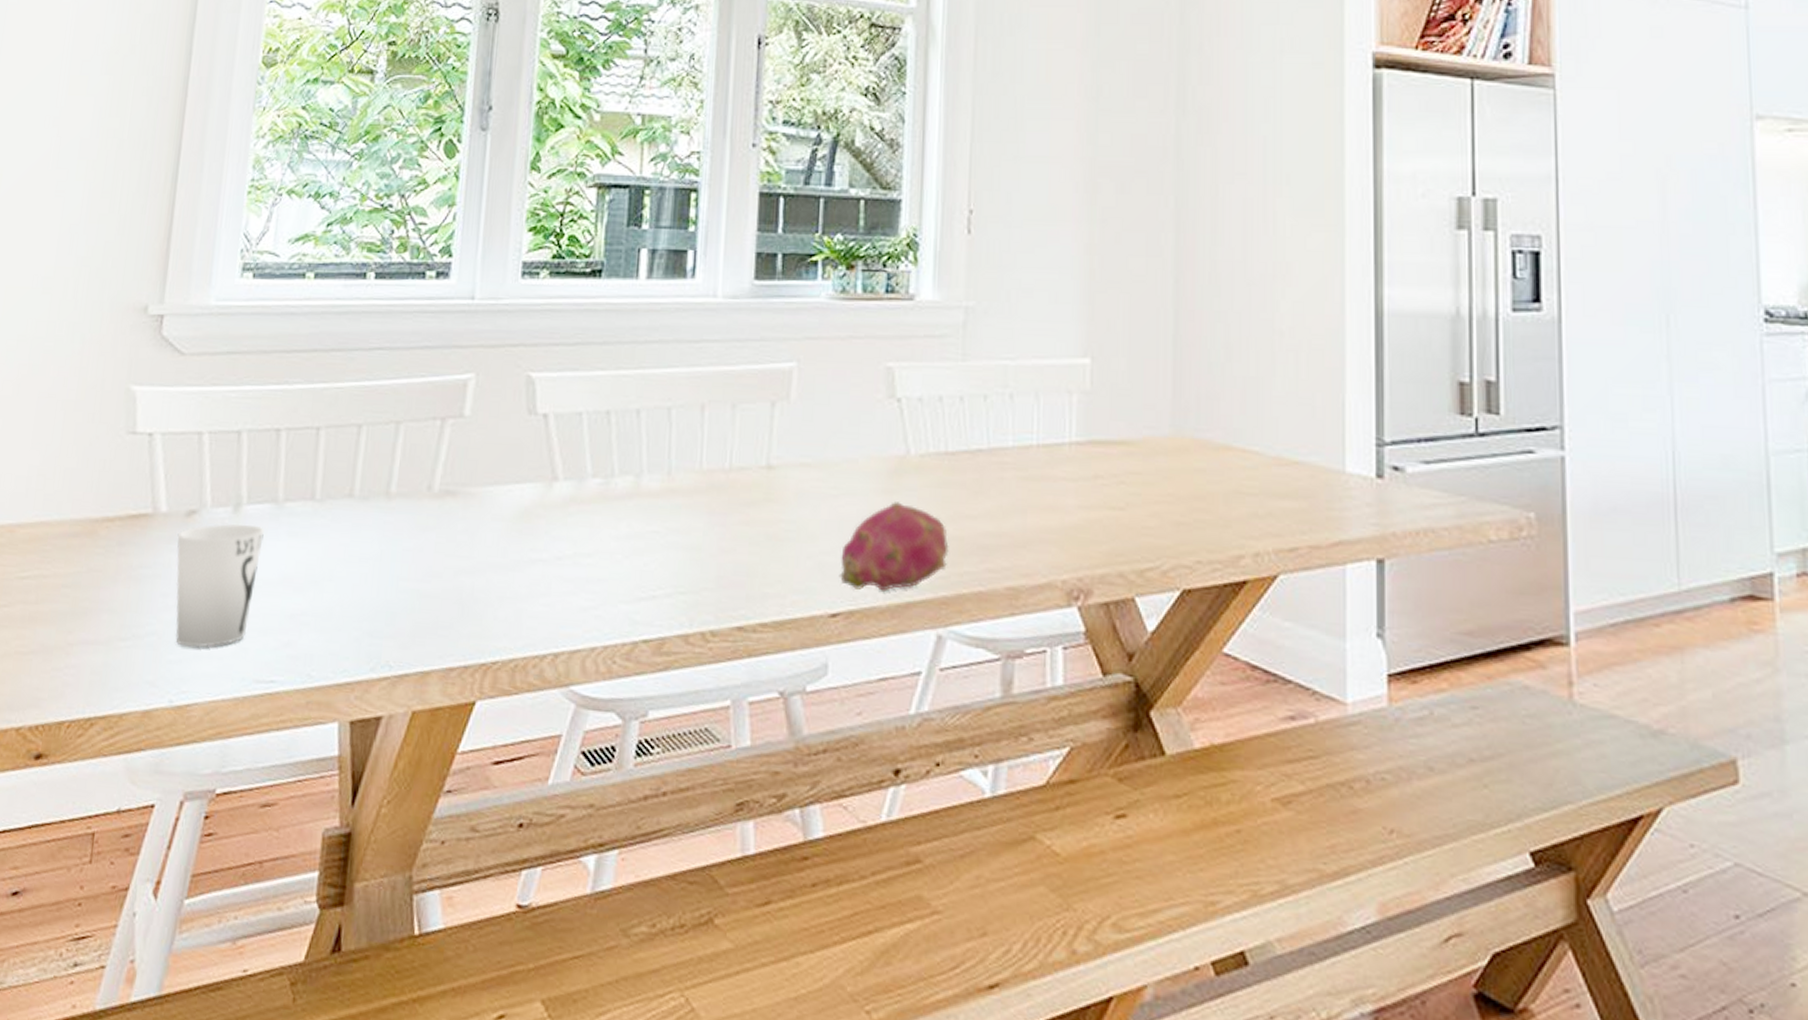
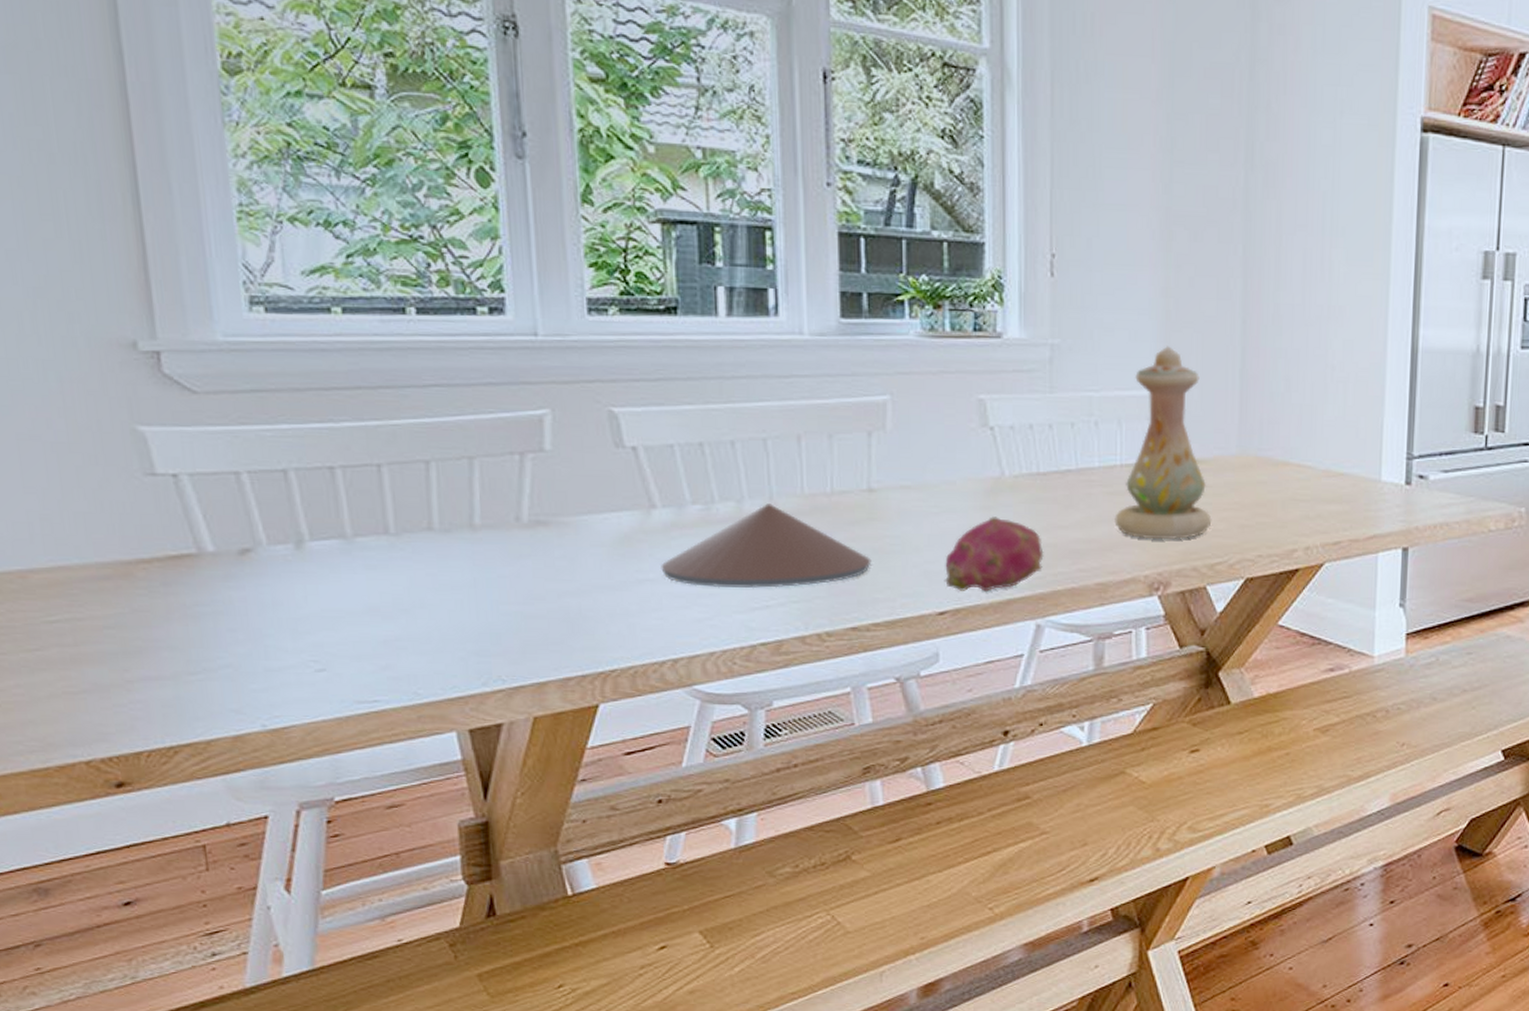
cup: present [175,523,264,648] -> none [233,559,338,676]
decorative bowl: none [554,479,764,576] -> present [661,503,872,589]
vase: none [1029,309,1141,537] -> present [1114,346,1212,539]

